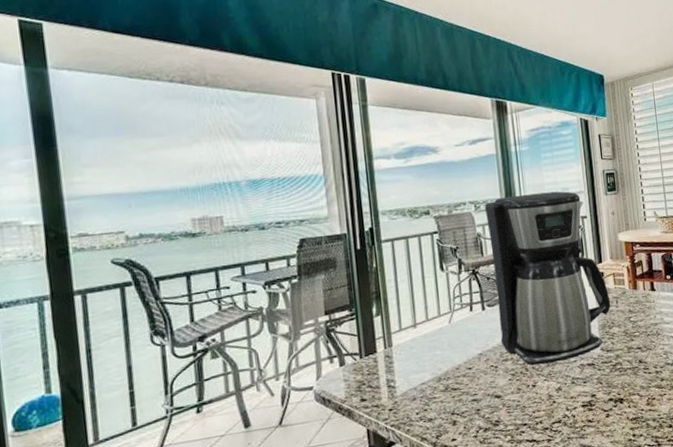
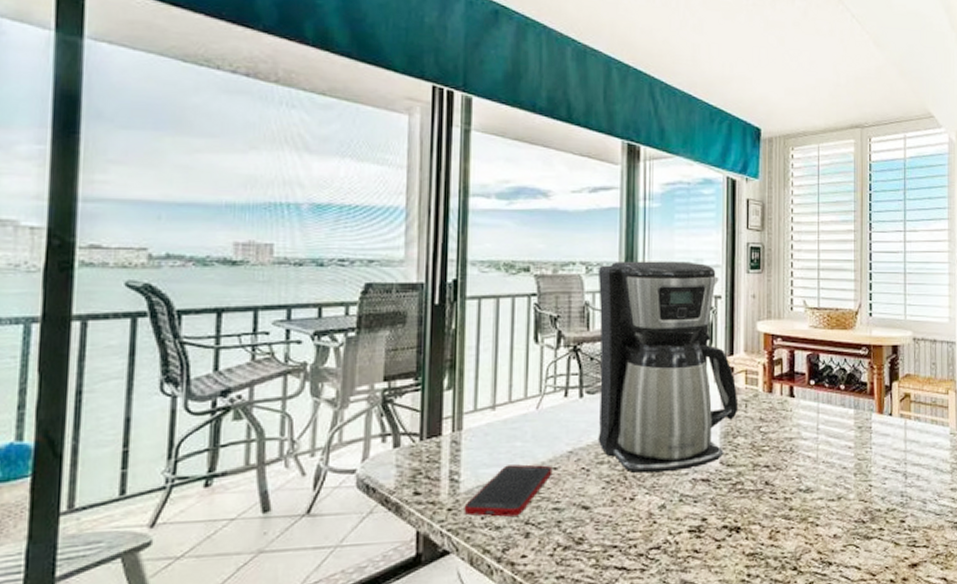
cell phone: none [401,367,468,413] -> present [464,464,553,517]

